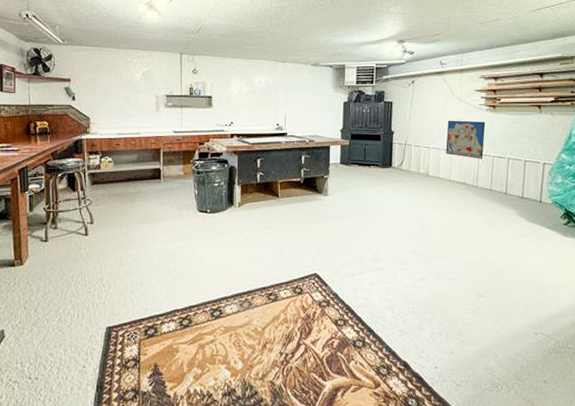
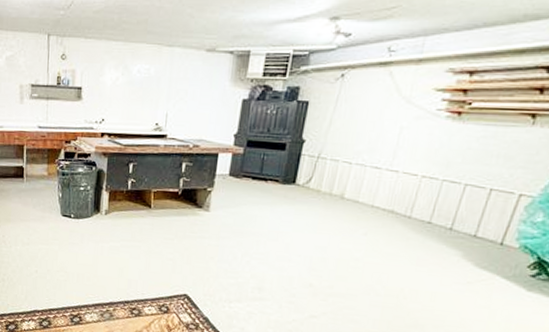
wall art: present [446,120,486,159] -> none [373,129,441,183]

